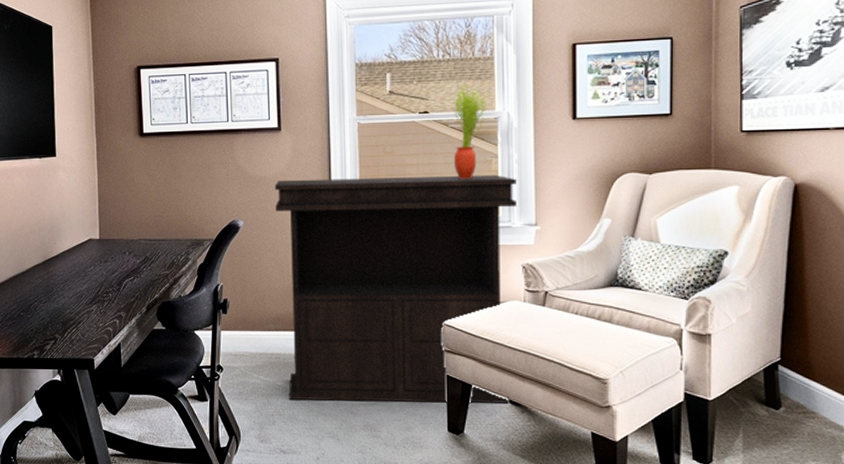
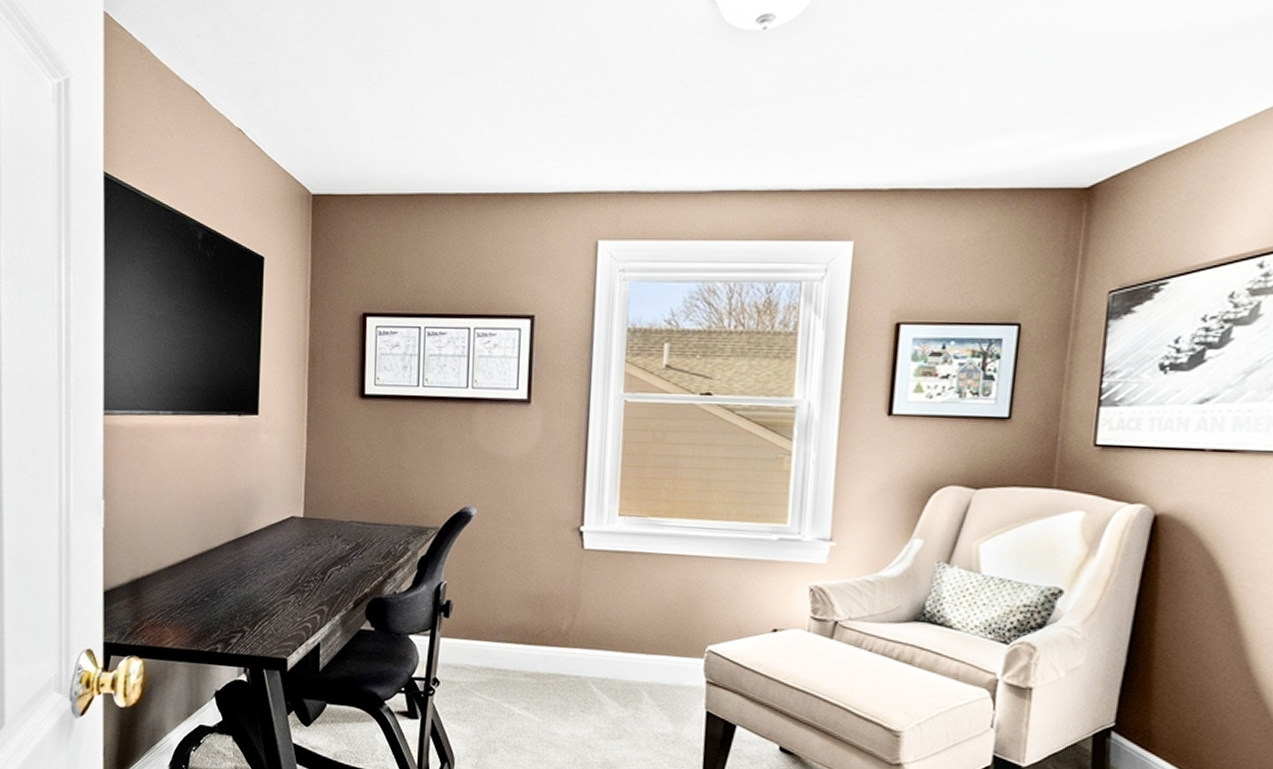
console table: present [275,174,516,404] -> none [515,463,812,751]
potted plant: present [453,84,488,179] -> none [736,362,786,479]

